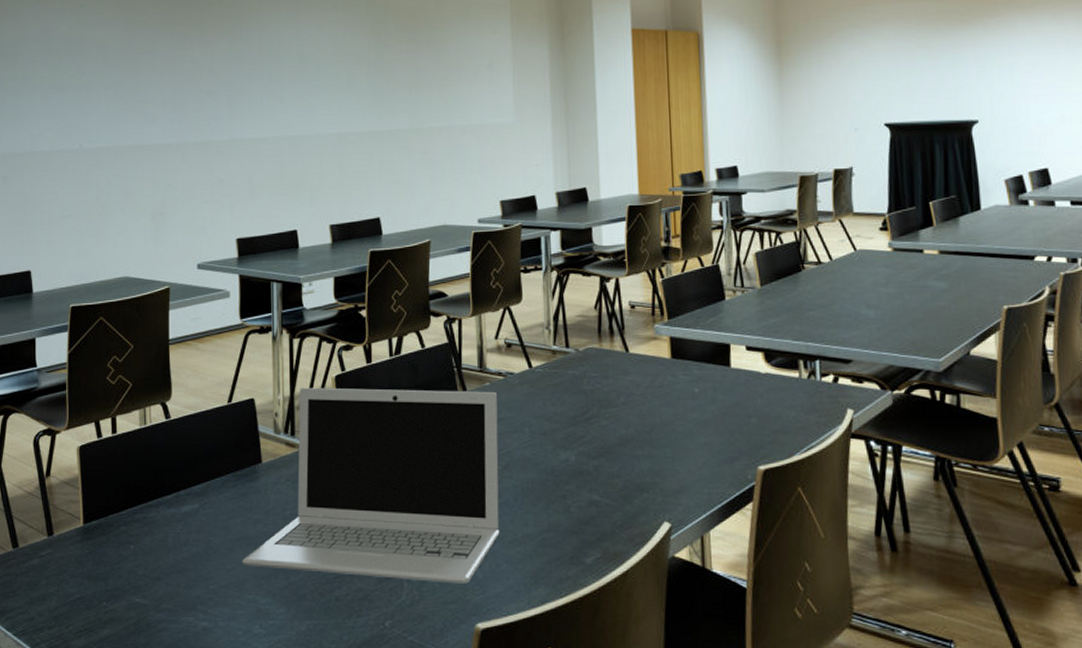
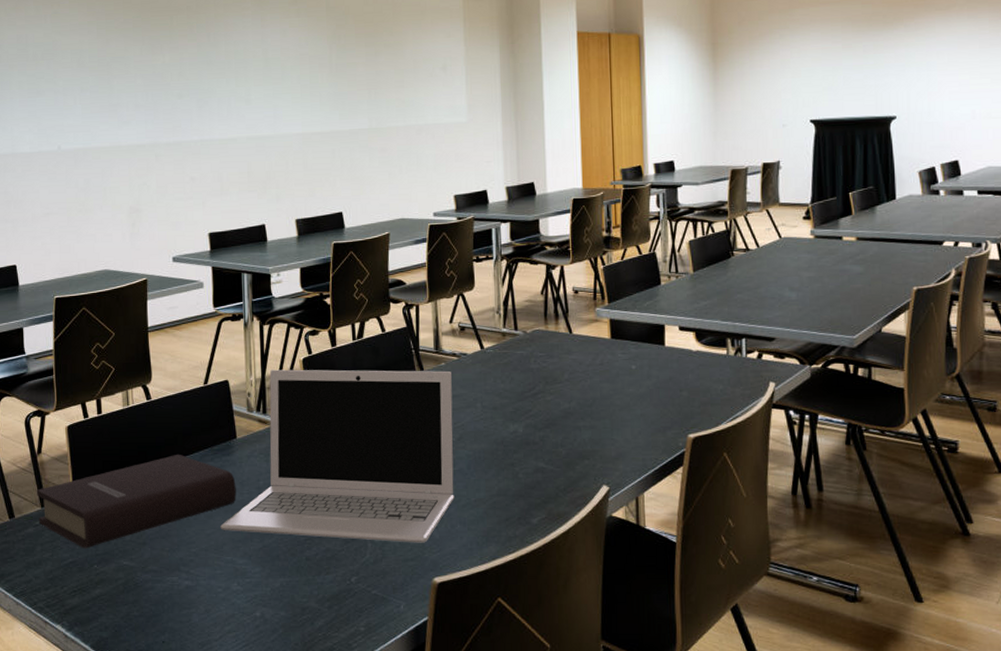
book: none [43,479,260,583] -> present [36,454,236,549]

